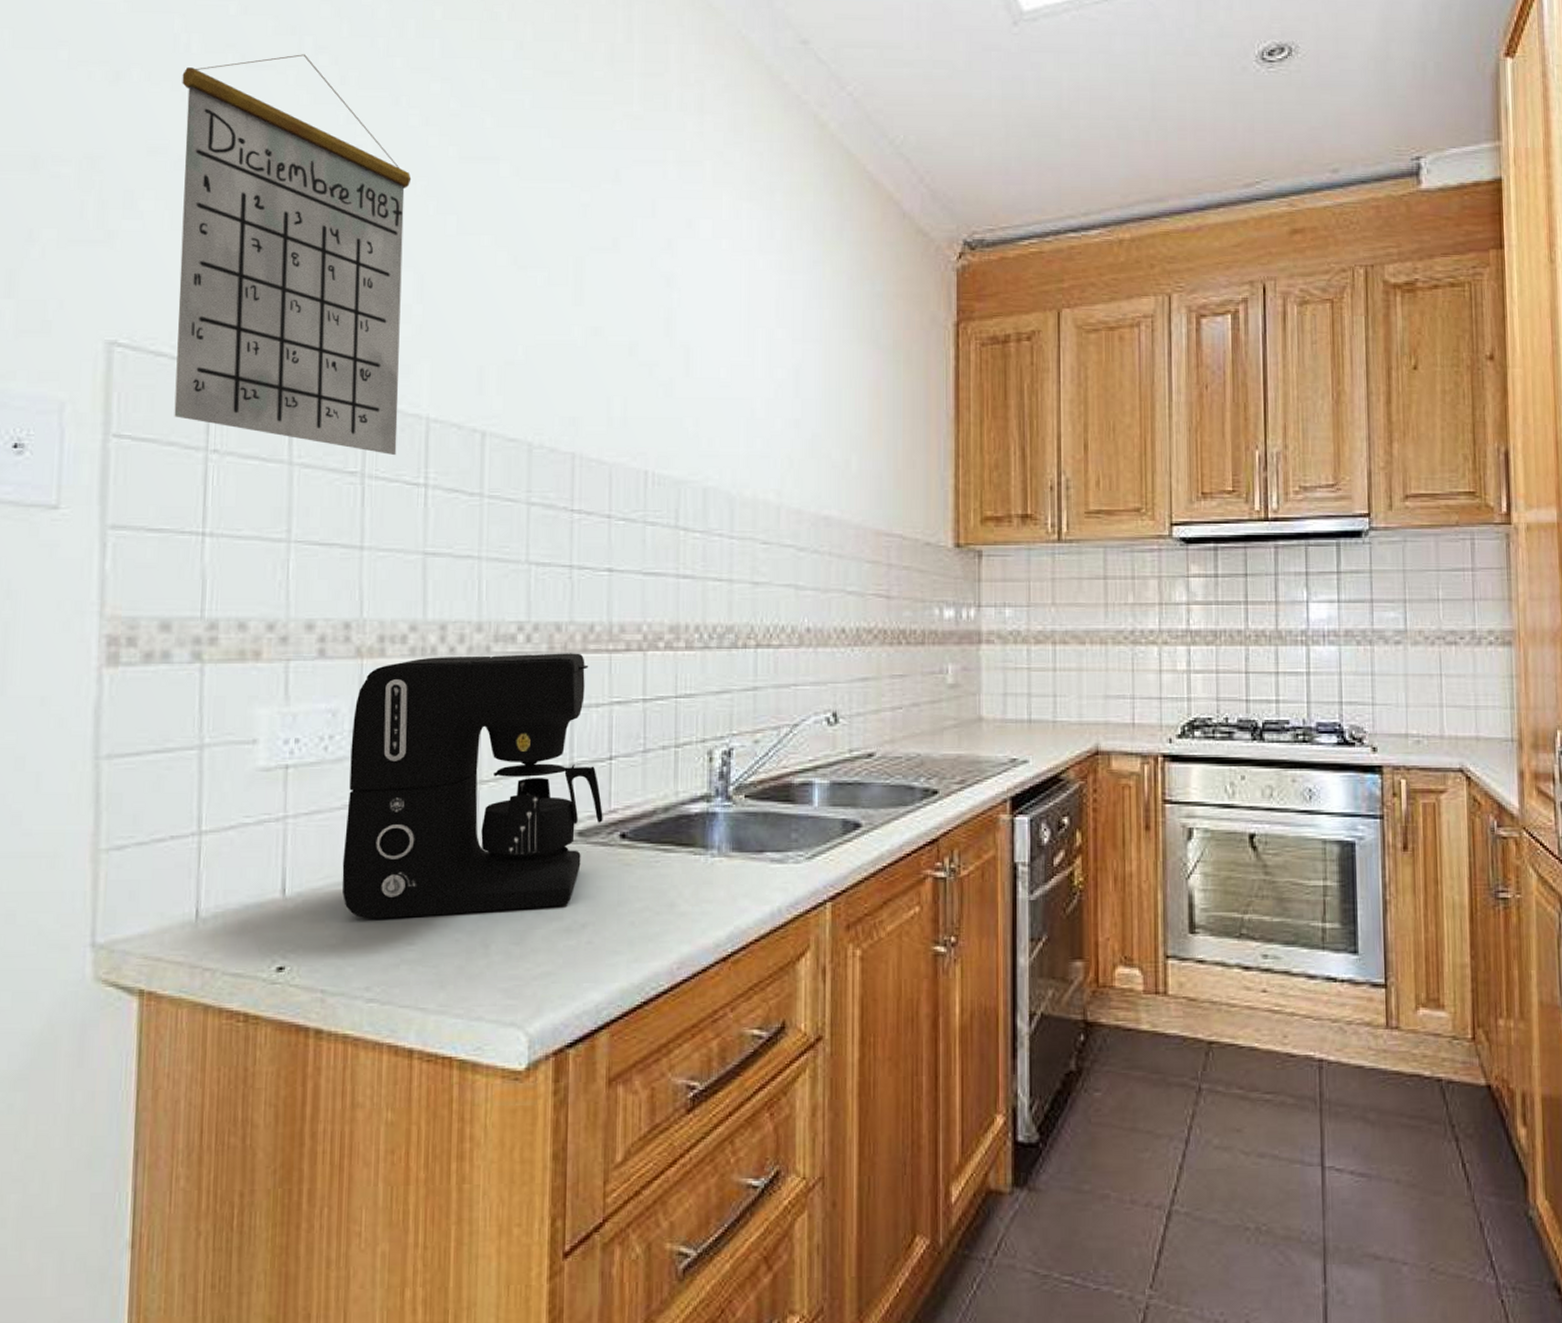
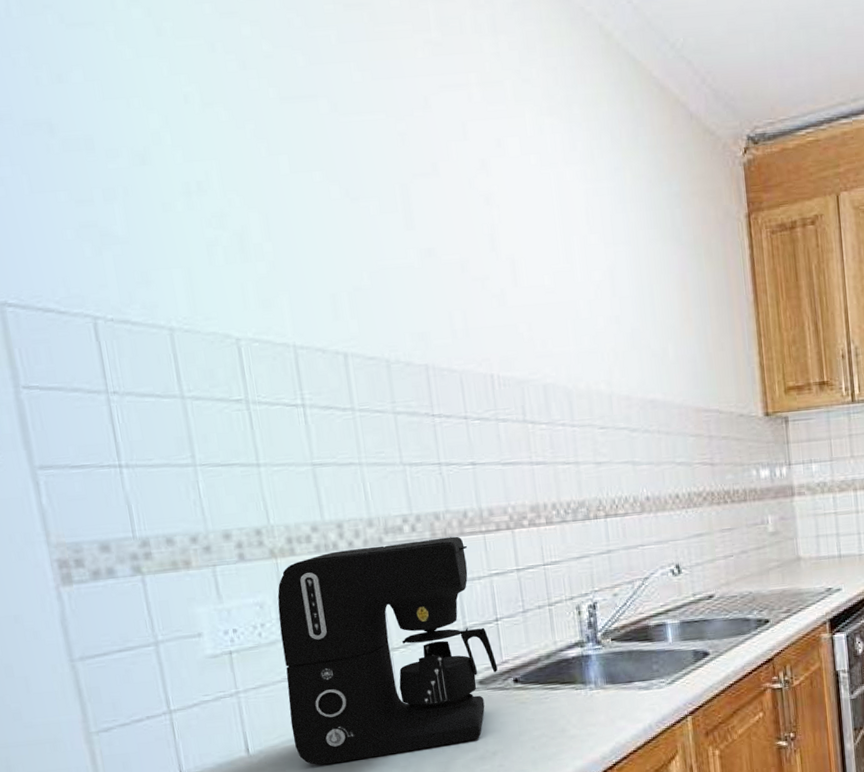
calendar: present [174,54,412,456] -> none [8,8,273,382]

